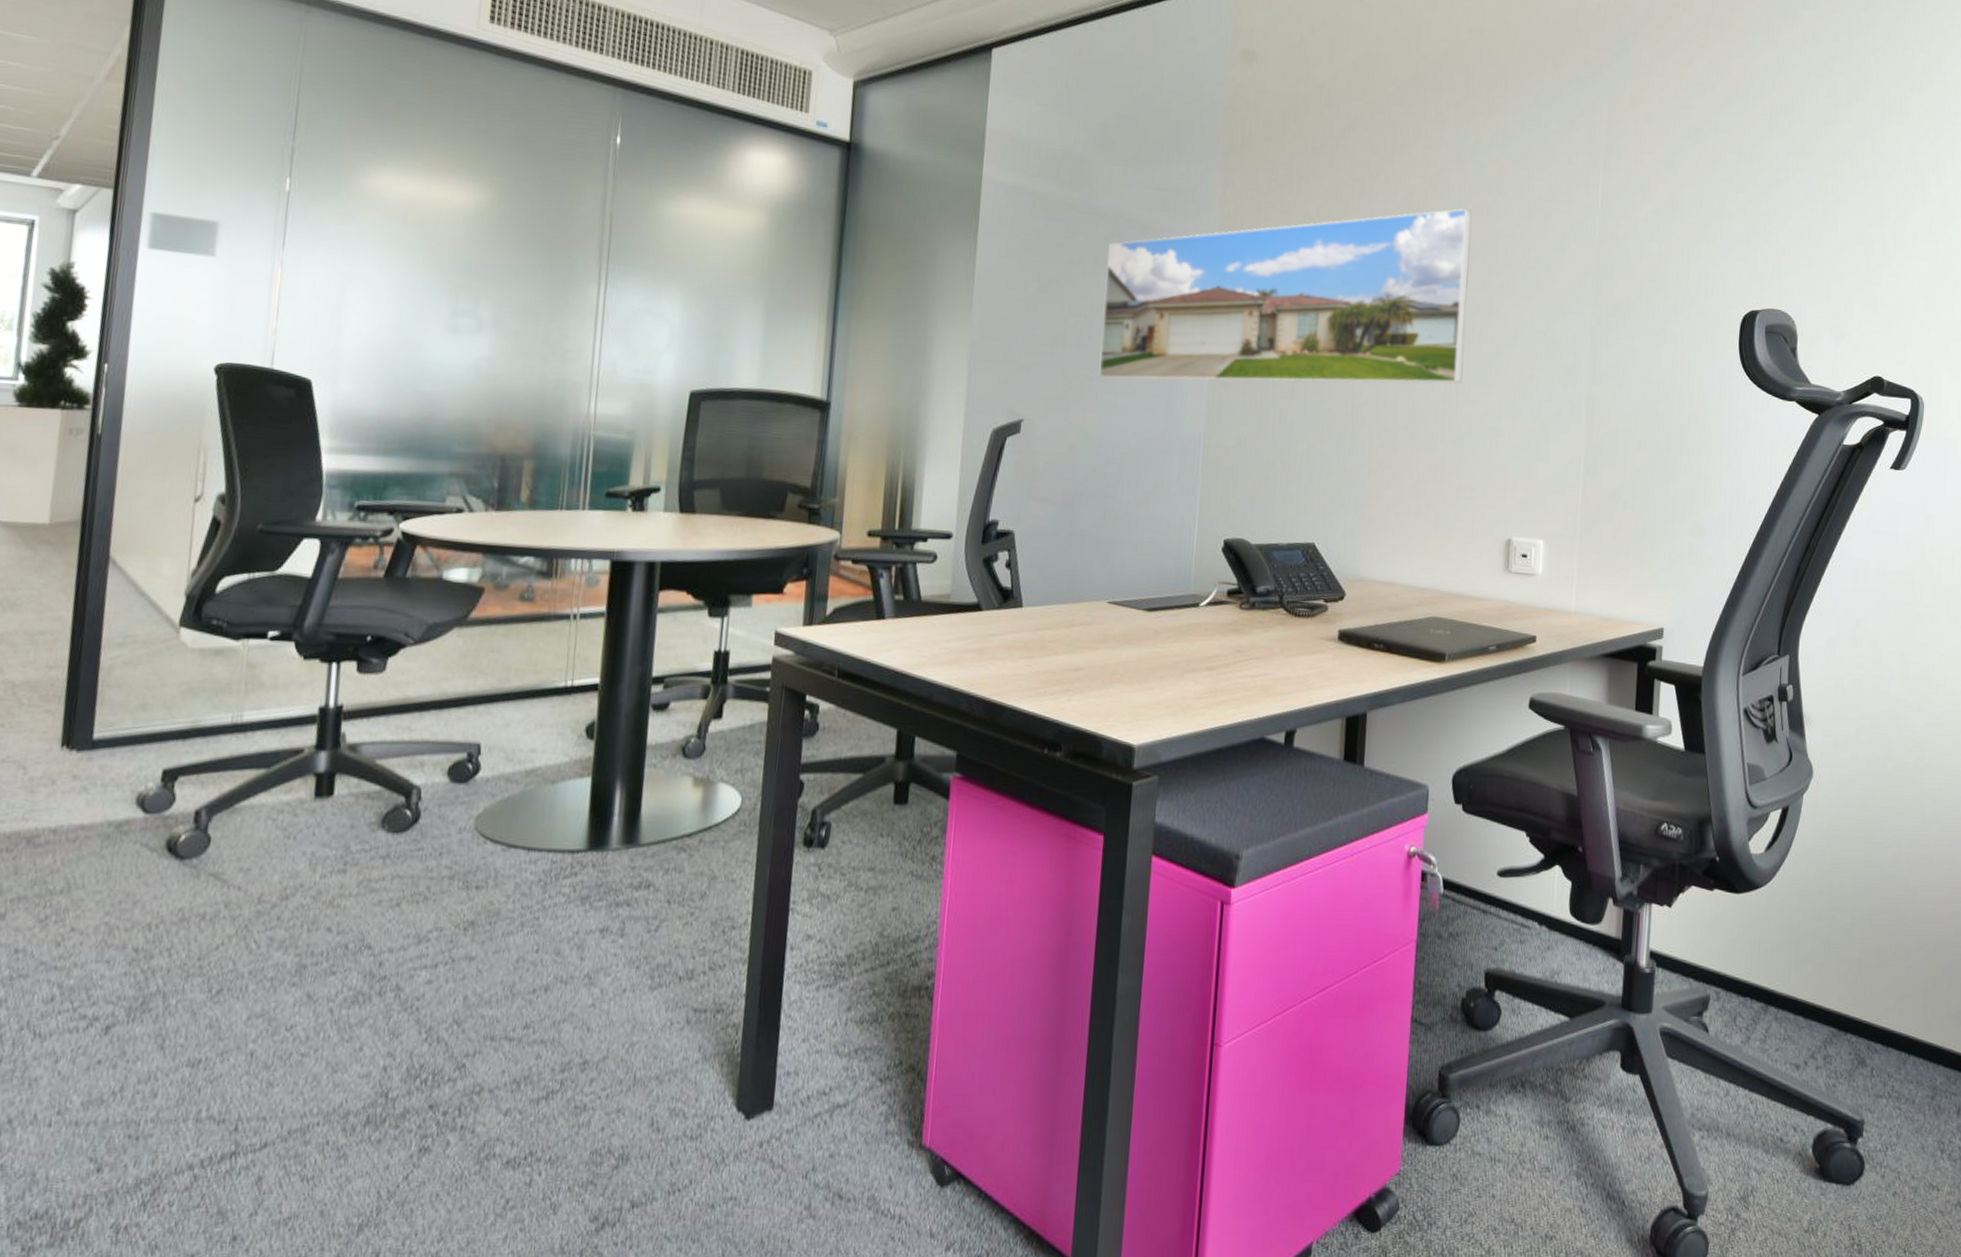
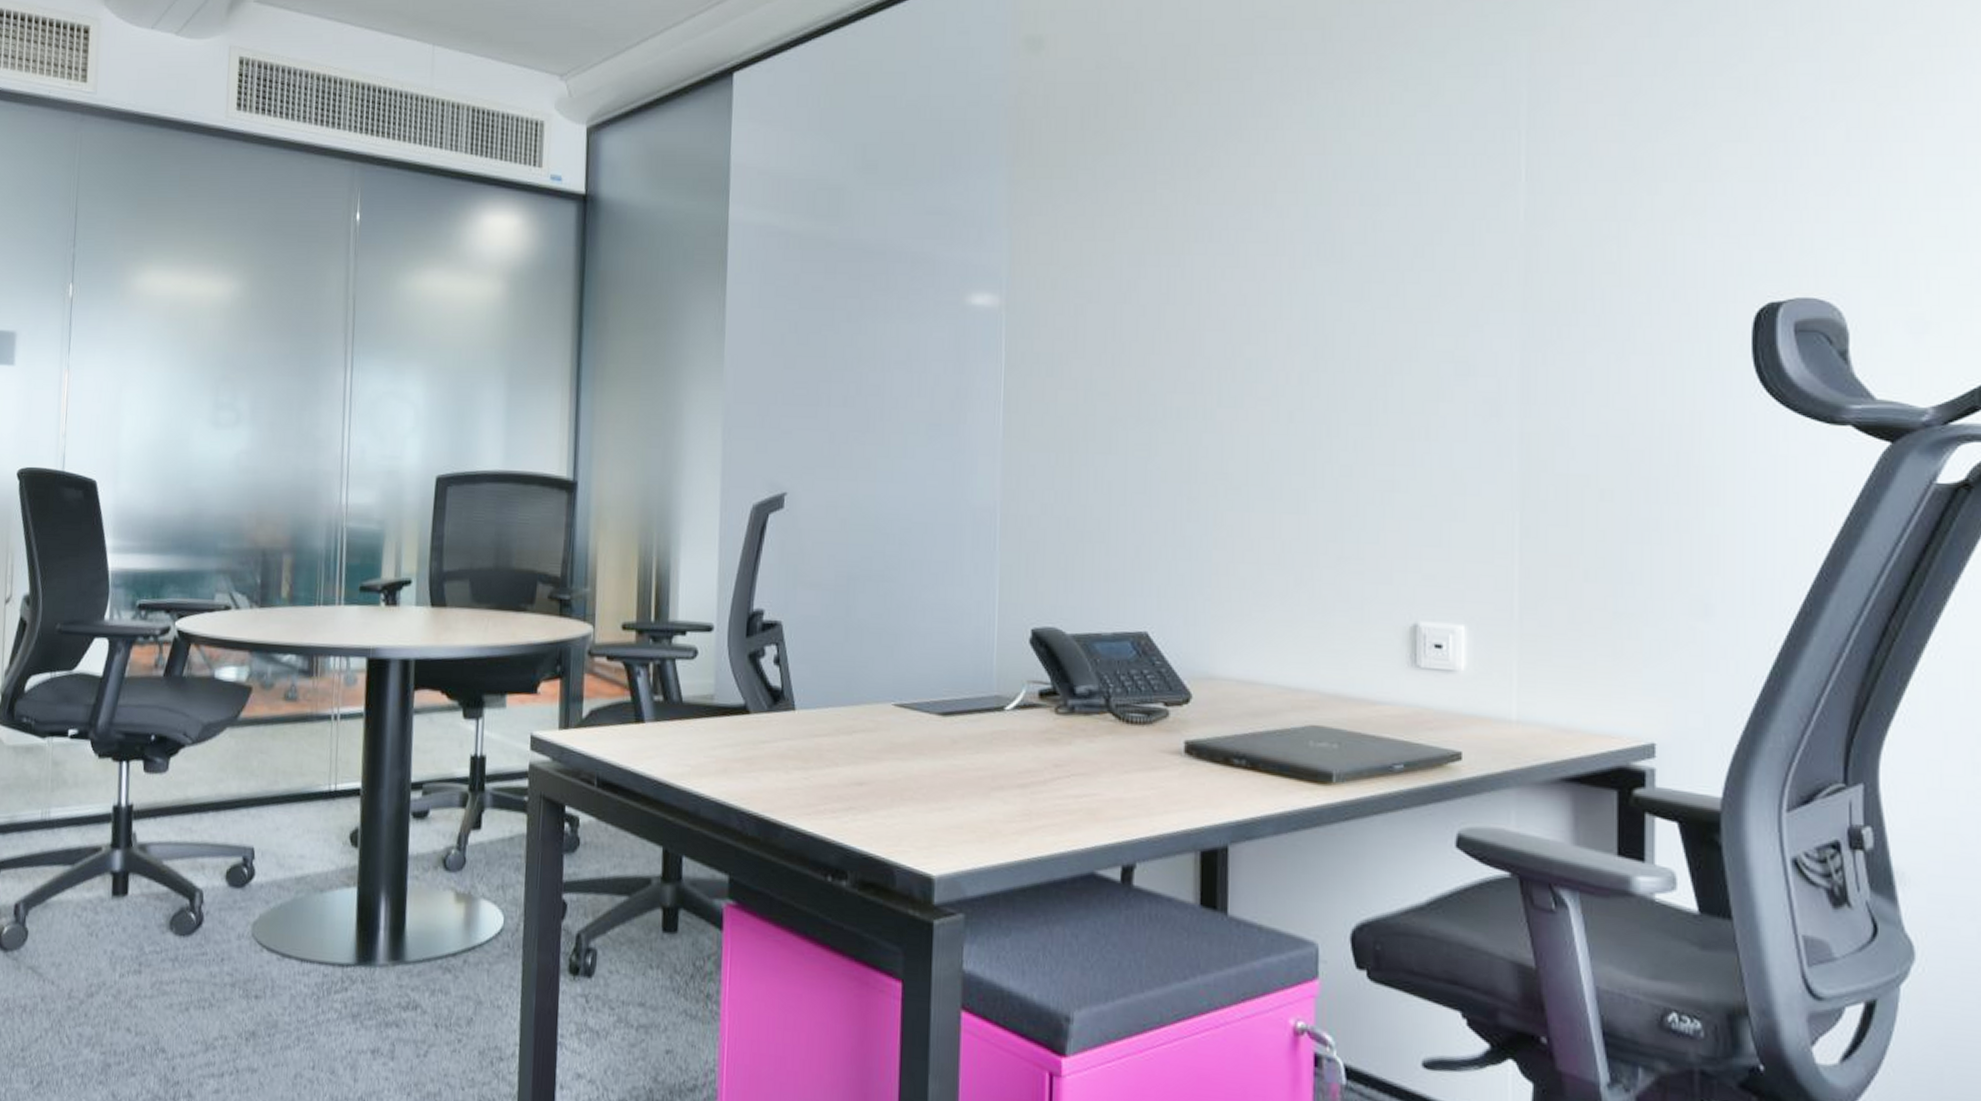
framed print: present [1098,208,1472,385] -> none [870,200,1339,442]

